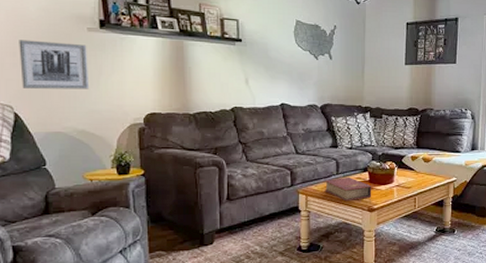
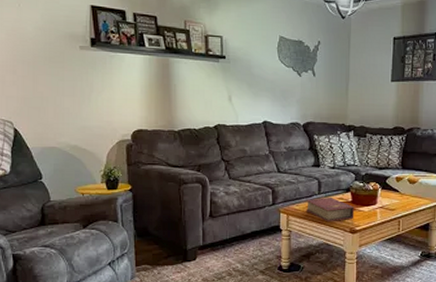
wall art: present [19,40,90,89] -> none [18,58,82,106]

